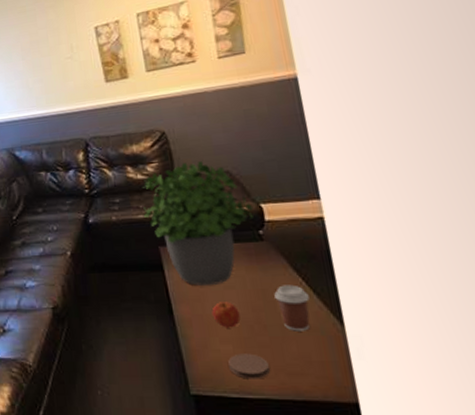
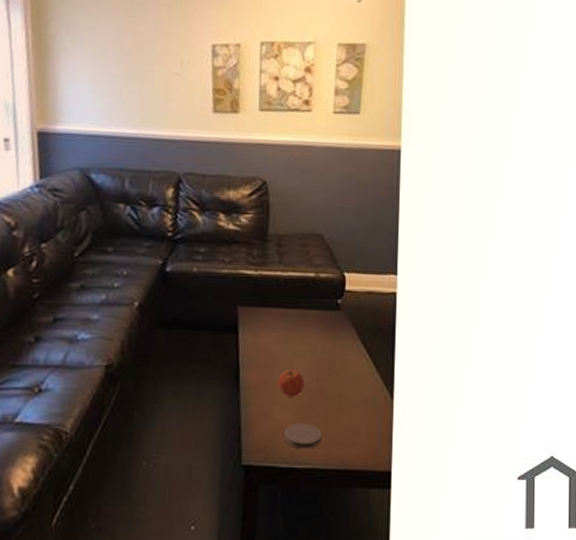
potted plant: present [143,161,254,285] -> none [228,219,337,352]
coffee cup: present [274,284,310,331] -> none [339,356,369,403]

